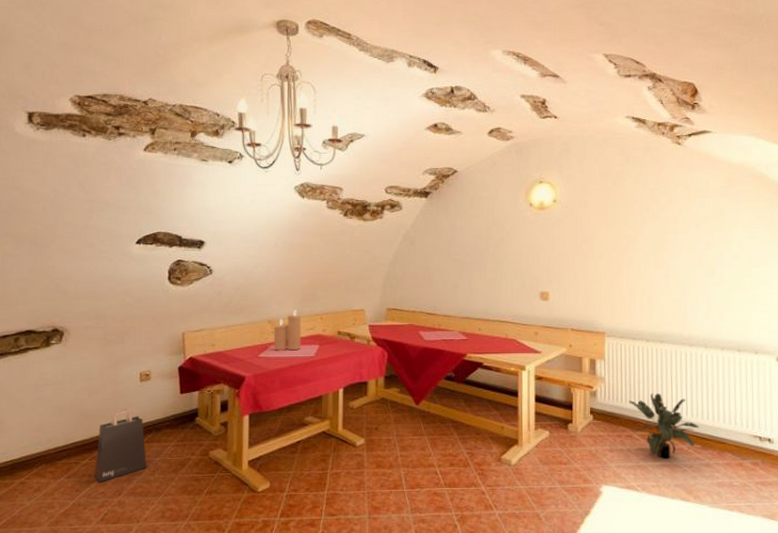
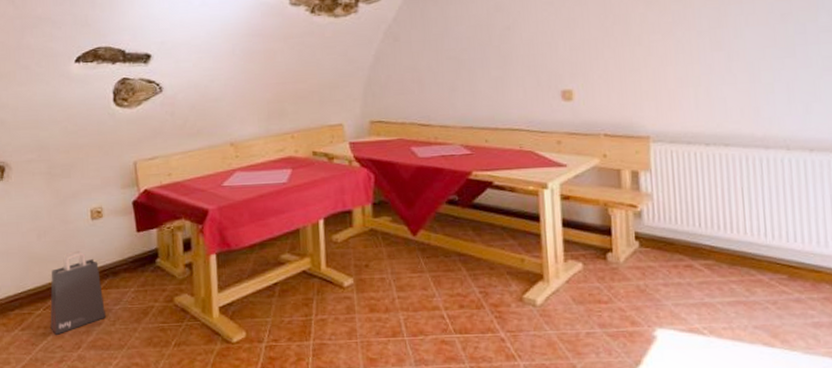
candle: present [273,309,302,351] -> none [237,128,270,178]
potted plant: present [628,393,699,459] -> none [685,211,784,294]

